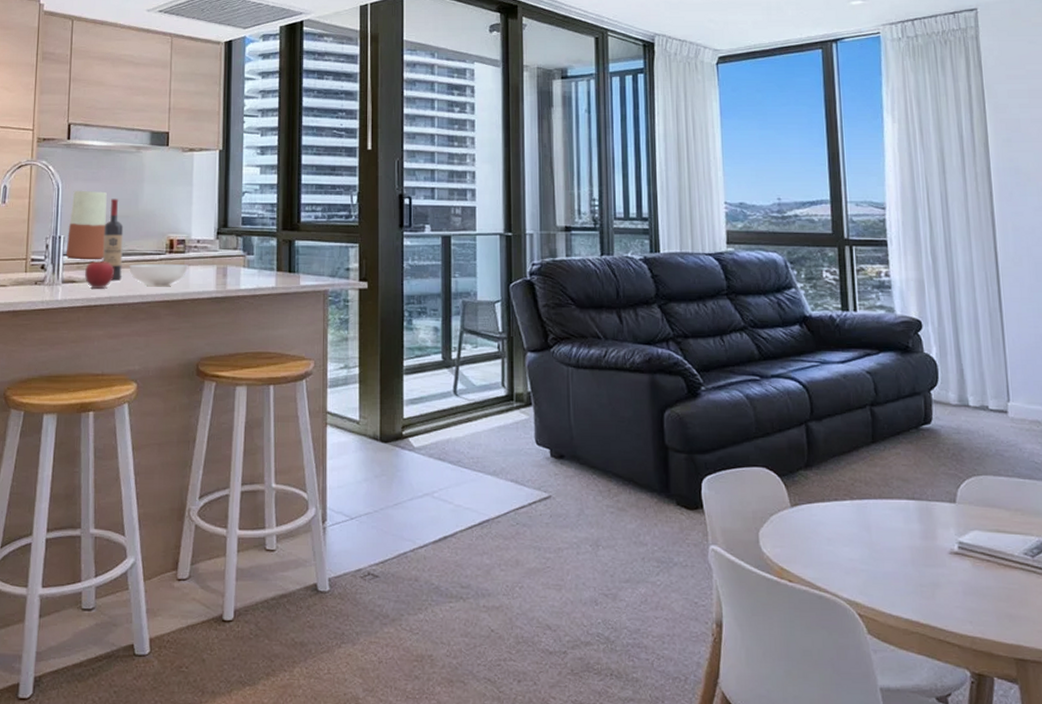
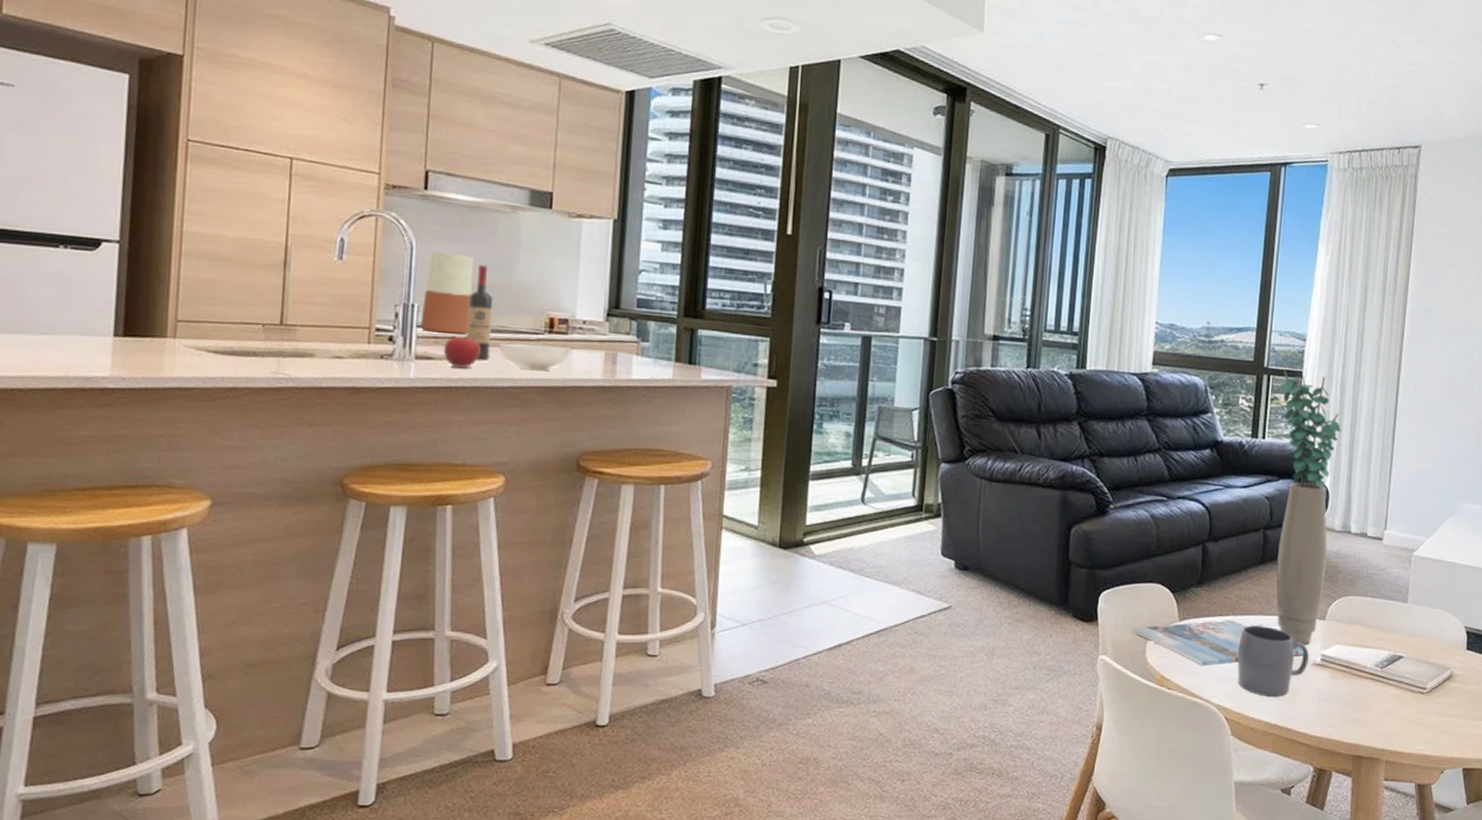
magazine: none [742,504,937,556] -> present [1132,619,1303,666]
mug: none [861,510,944,589] -> present [1237,625,1309,696]
vase: none [865,239,949,531] -> present [1276,369,1342,645]

